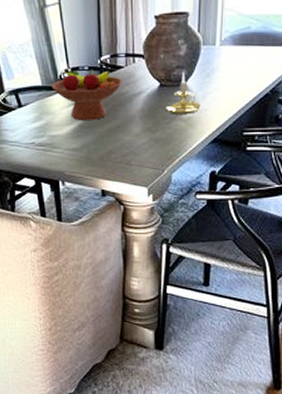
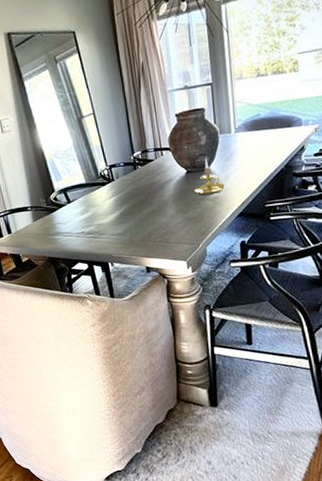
fruit bowl: present [51,68,123,120] -> none [93,164,155,209]

